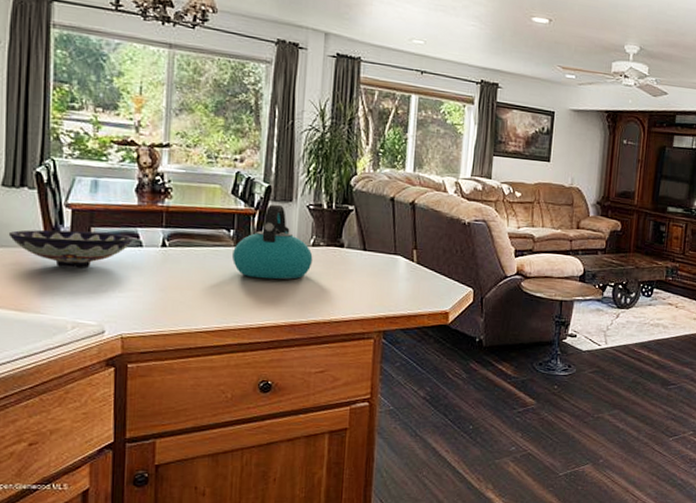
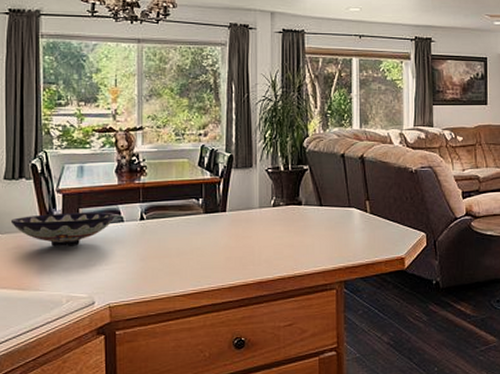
kettle: present [233,204,313,279] -> none [203,171,274,241]

